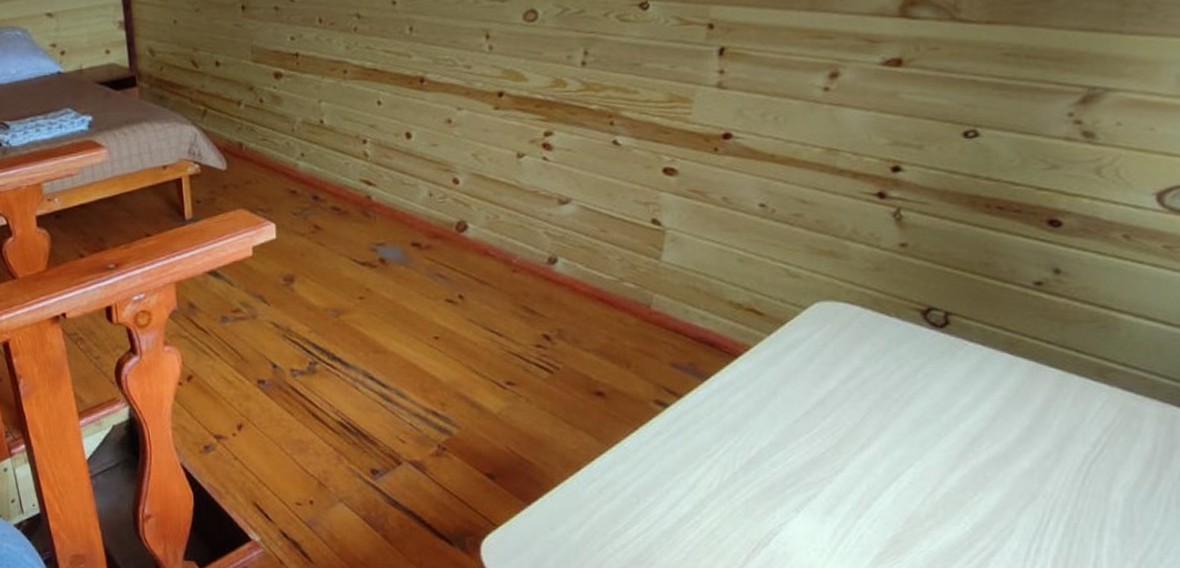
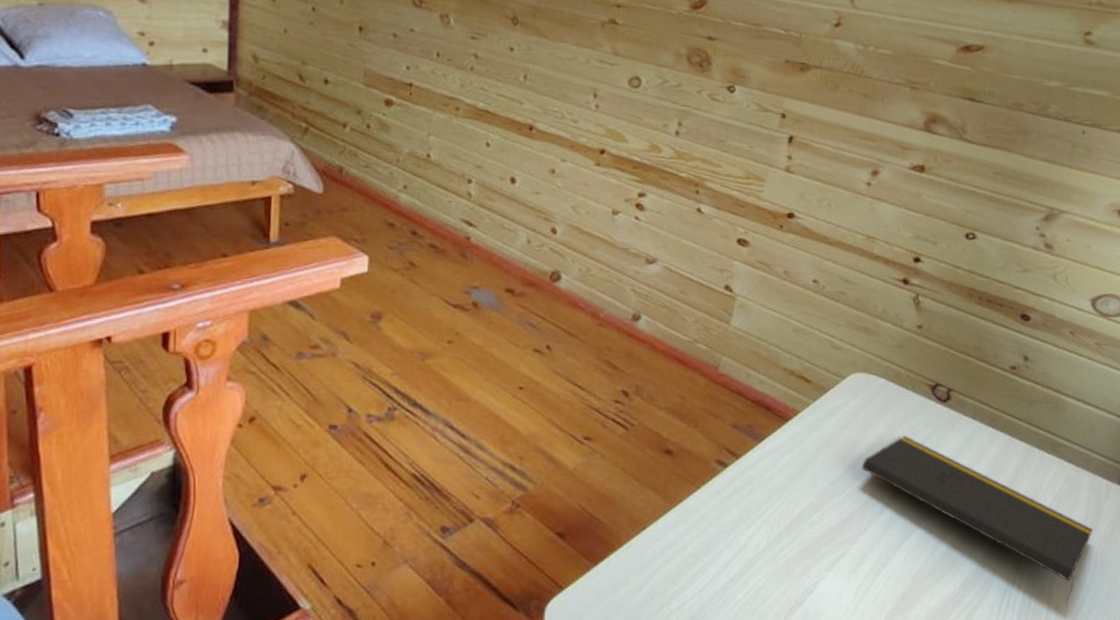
notepad: none [833,367,1164,556] -> present [861,436,1093,608]

